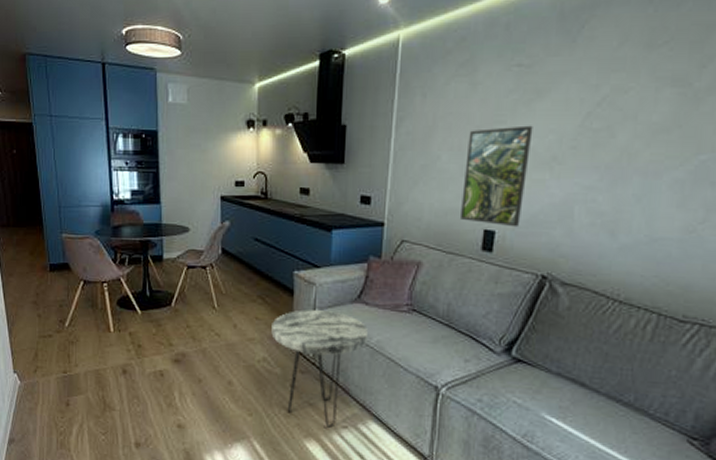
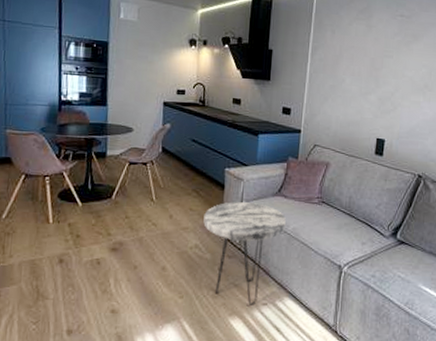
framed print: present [461,125,533,228] -> none [360,60,412,137]

